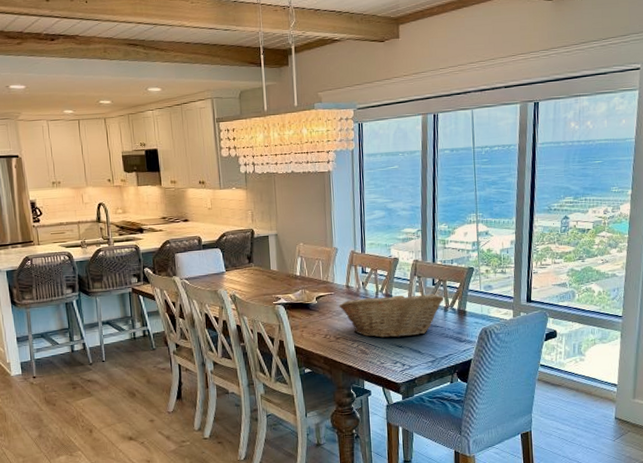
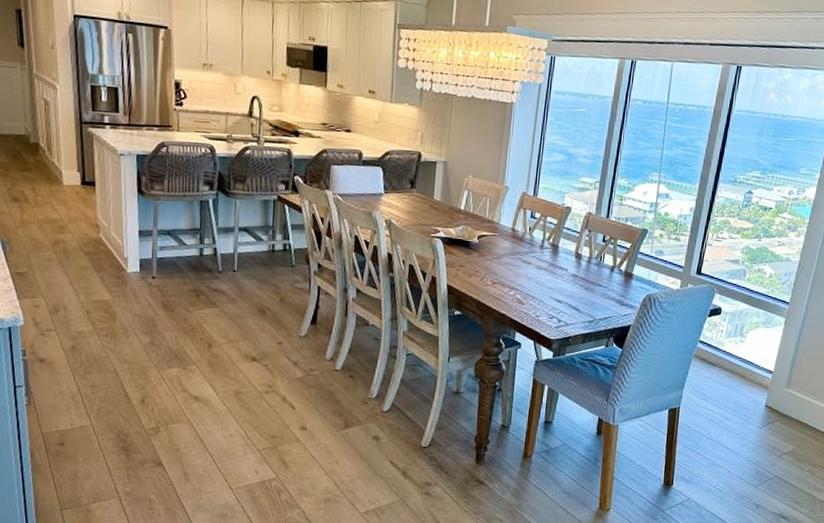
fruit basket: present [339,292,444,338] -> none [501,242,613,293]

